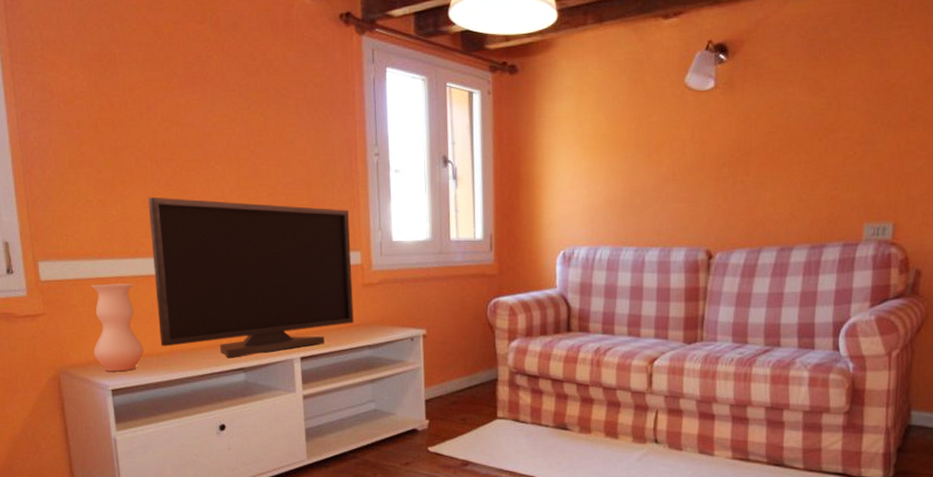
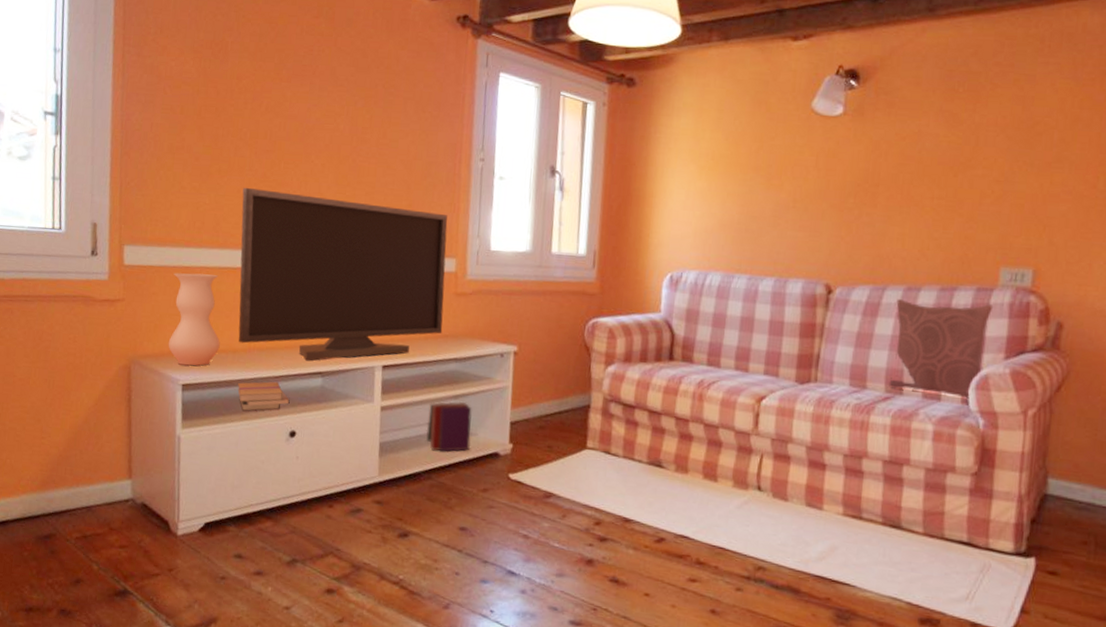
books: none [165,380,216,411] -> present [237,381,290,412]
books: none [347,384,391,433] -> present [425,401,472,453]
pillow: none [767,258,859,346] -> present [889,299,994,399]

